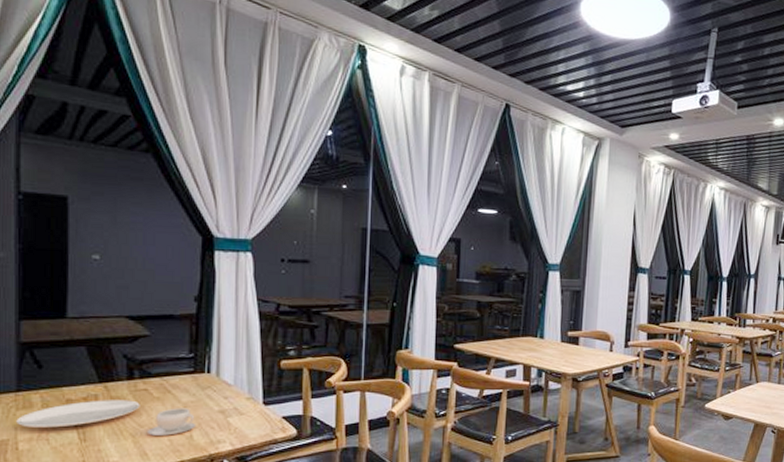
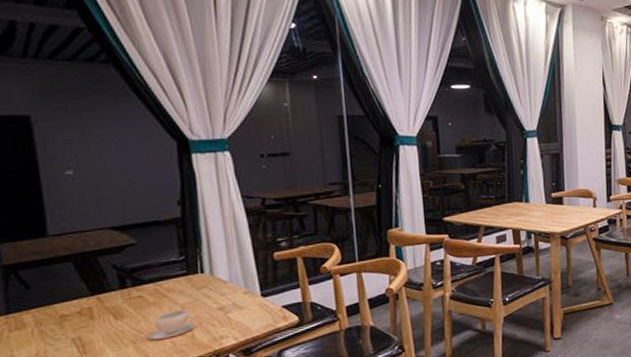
plate: present [16,400,140,428] -> none [11,308,137,348]

